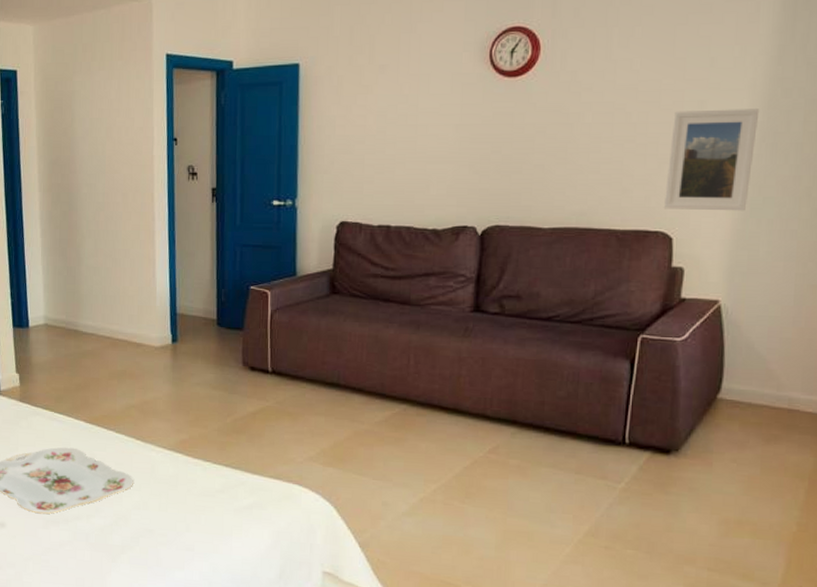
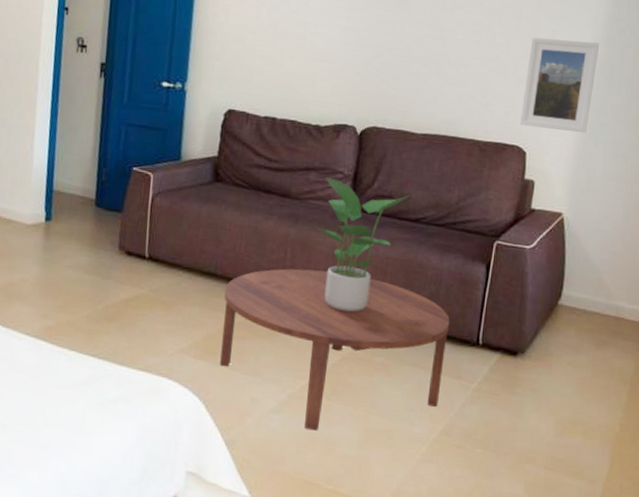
coffee table: none [349,375,591,533] -> present [220,268,450,431]
potted plant: none [439,282,540,415] -> present [316,177,411,312]

